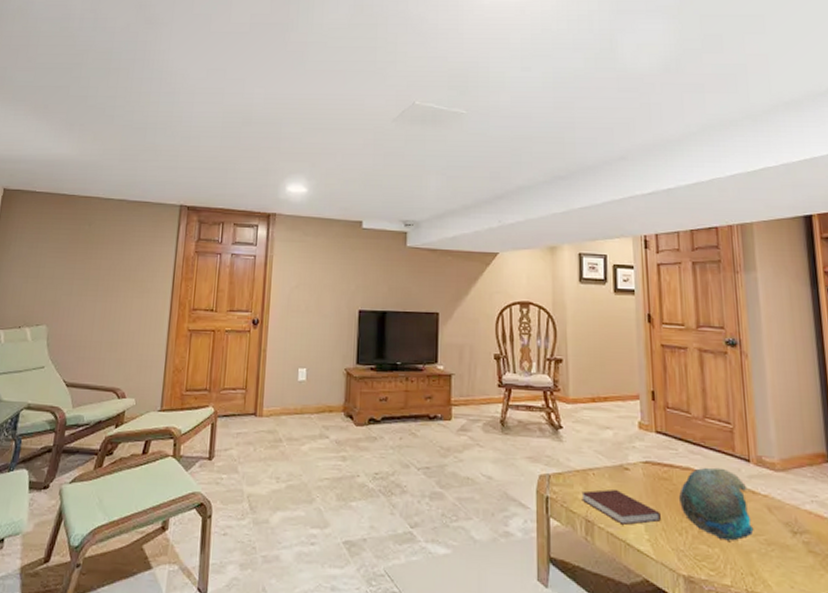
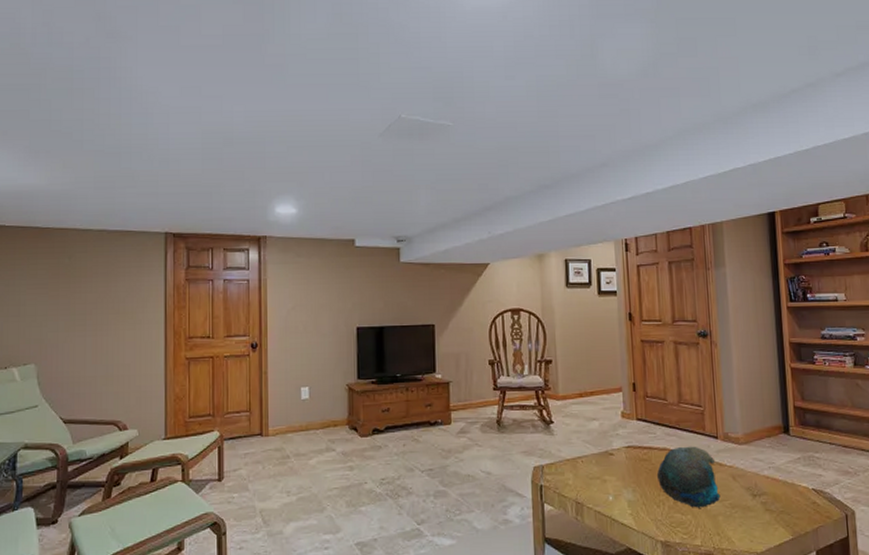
notebook: present [581,489,661,525] -> none [572,472,641,503]

